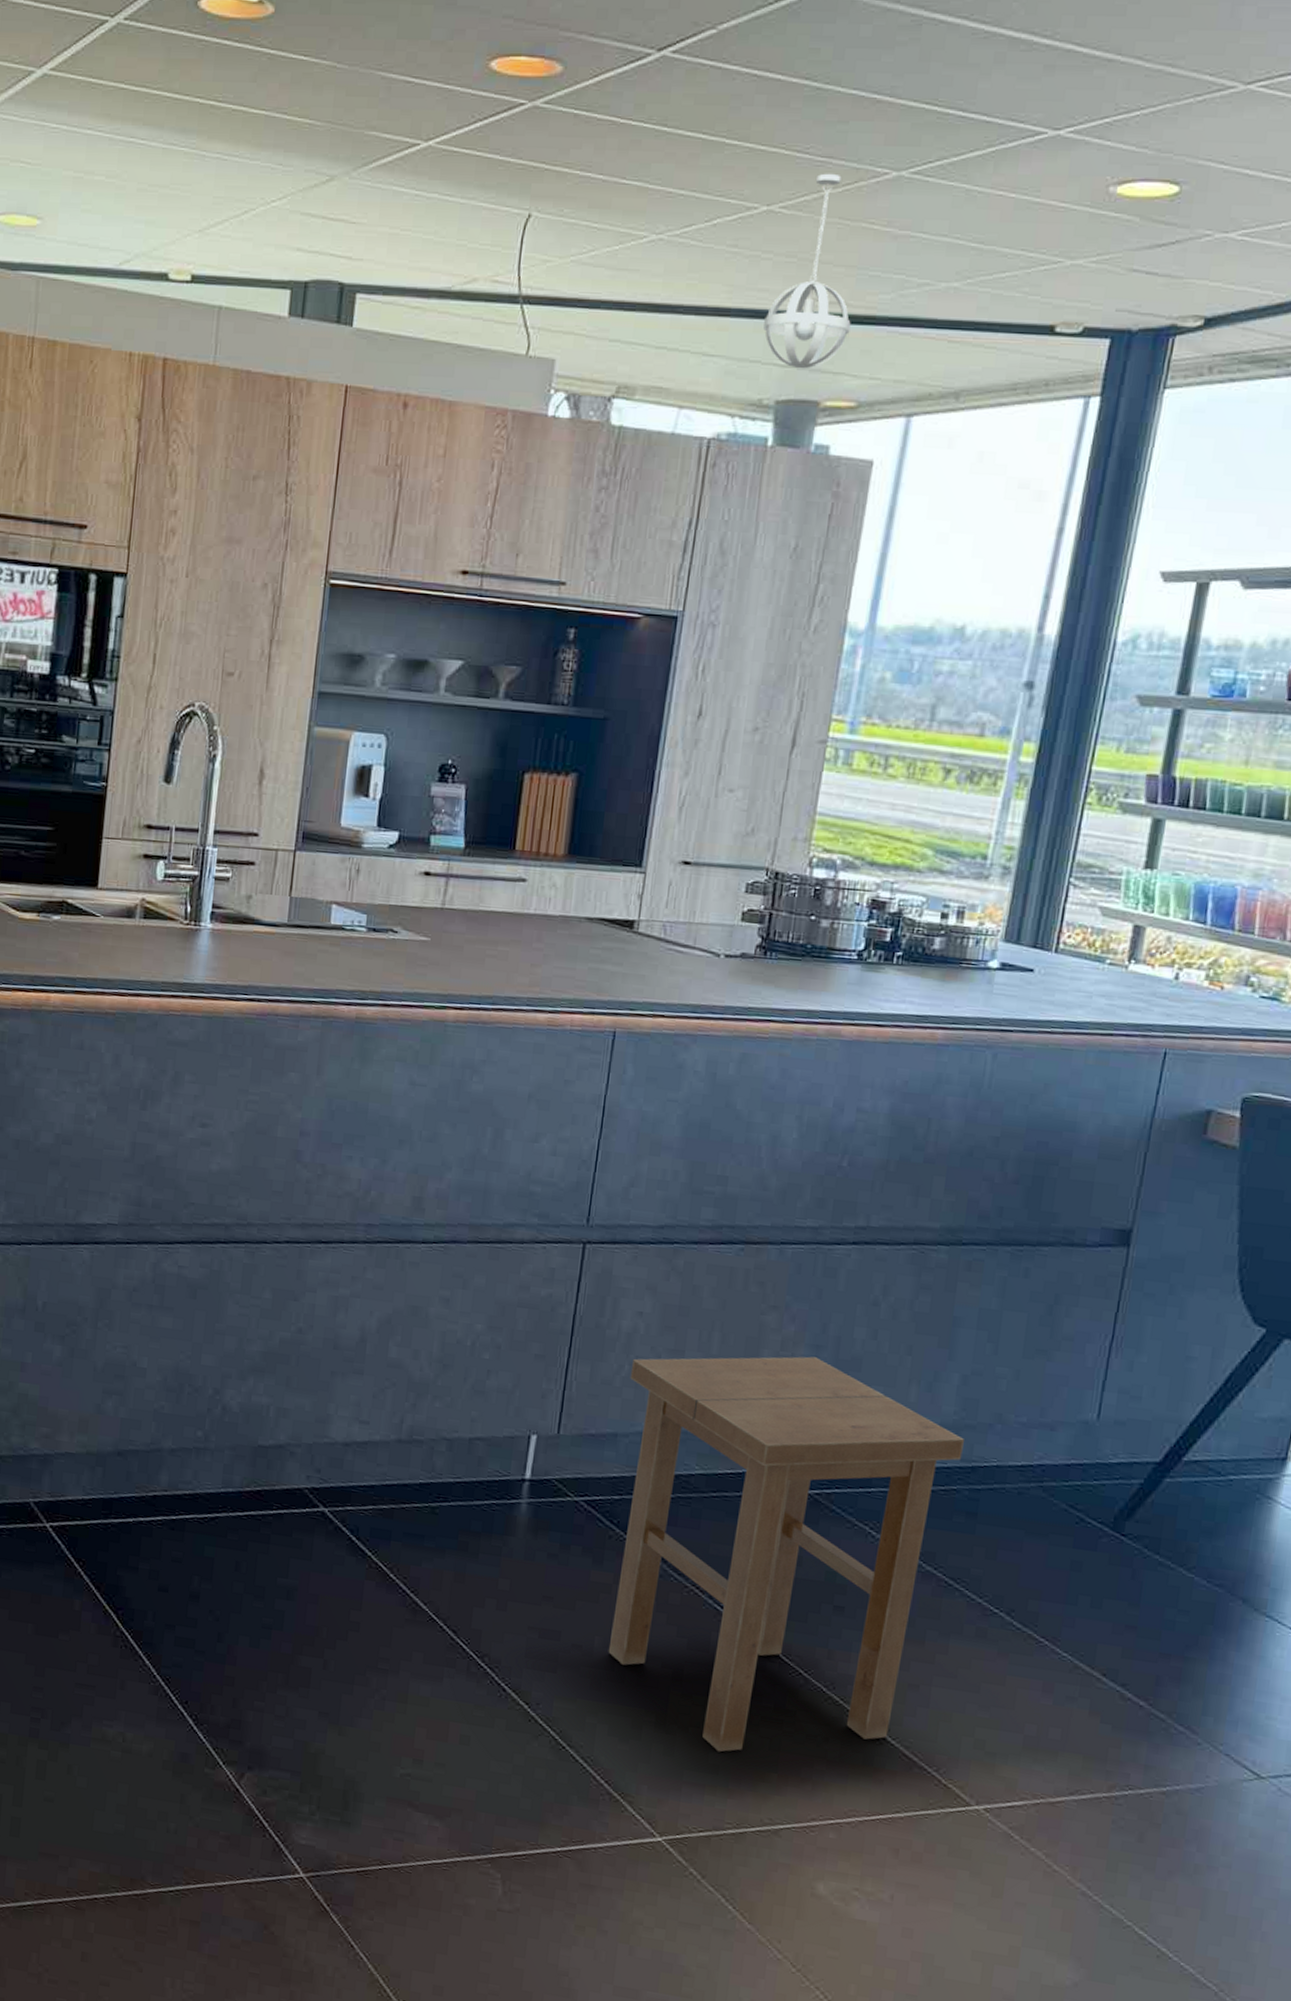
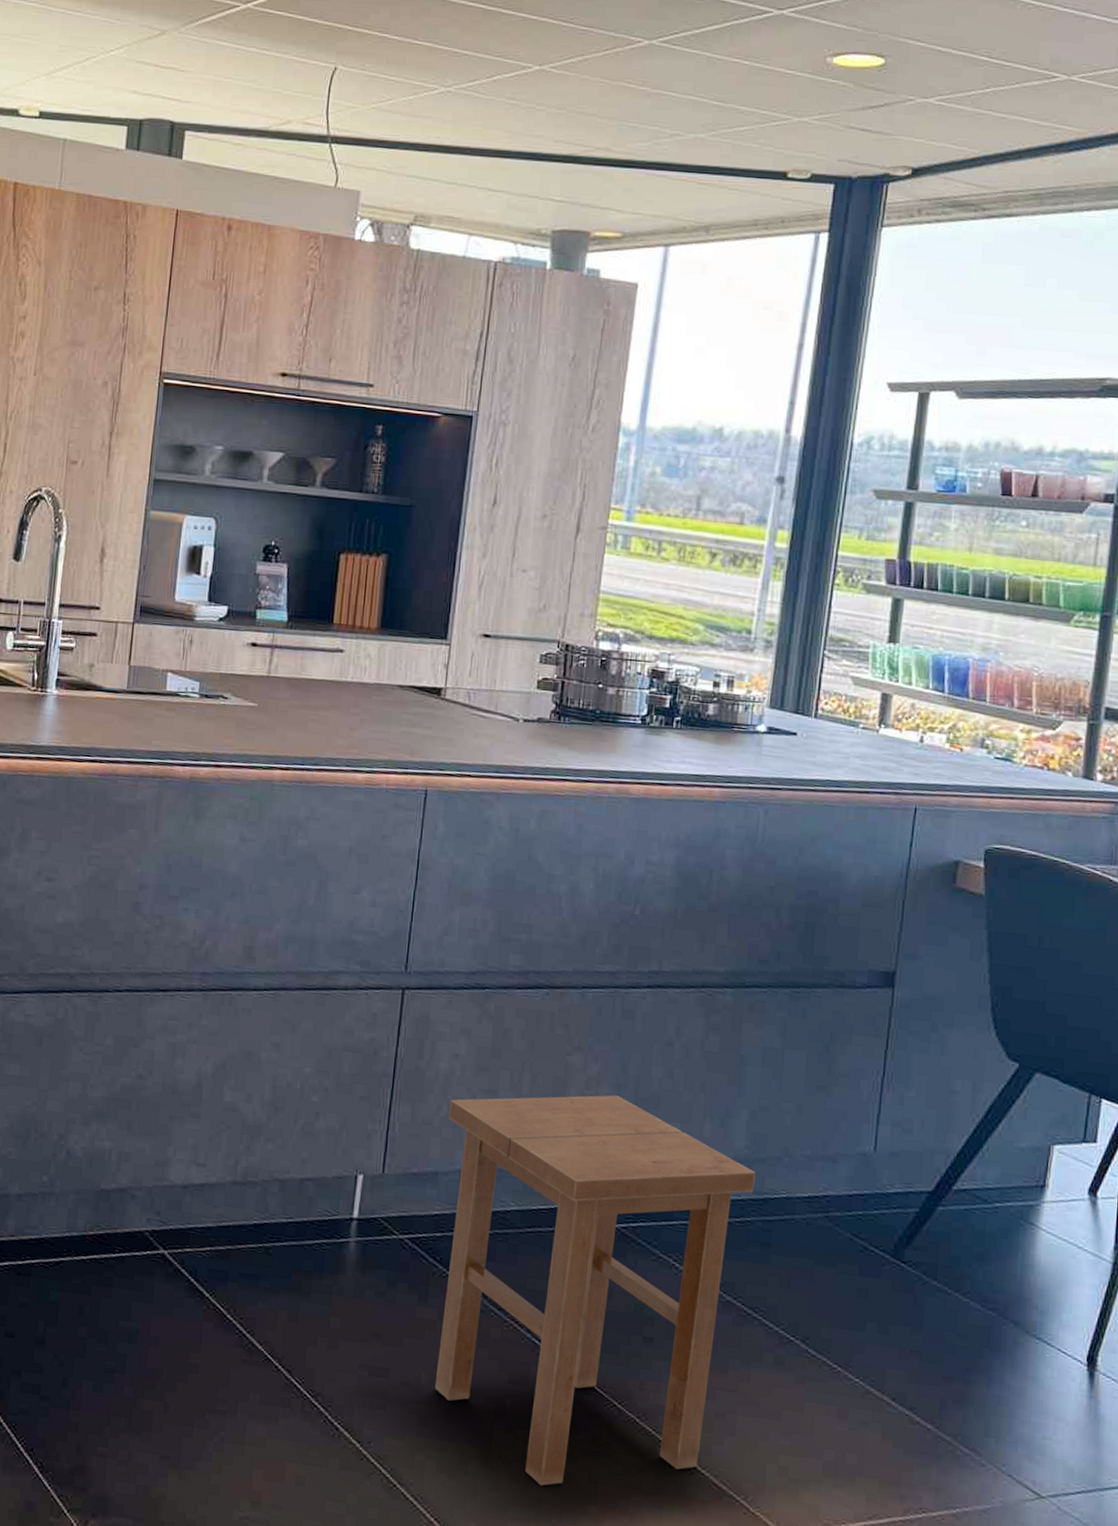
pendant light: present [763,173,851,369] -> none [540,40,614,204]

